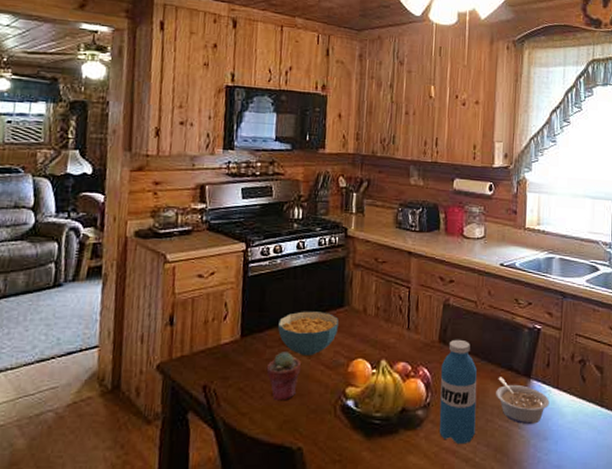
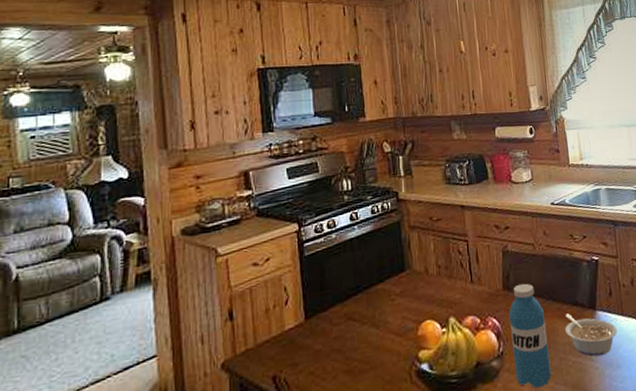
potted succulent: present [266,352,301,401] -> none [335,326,370,379]
cereal bowl: present [278,311,339,357] -> none [342,279,402,328]

